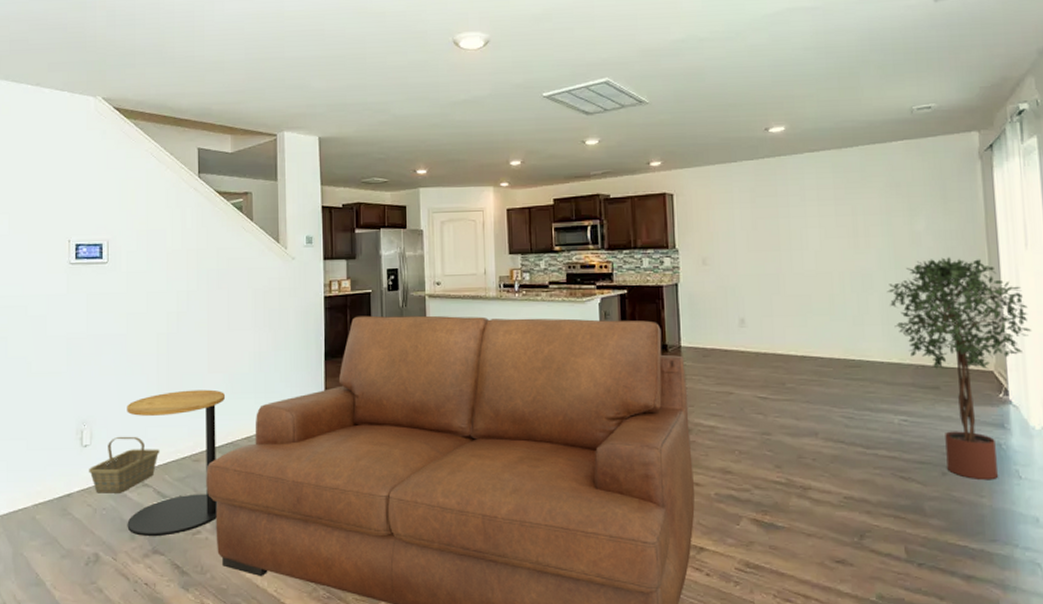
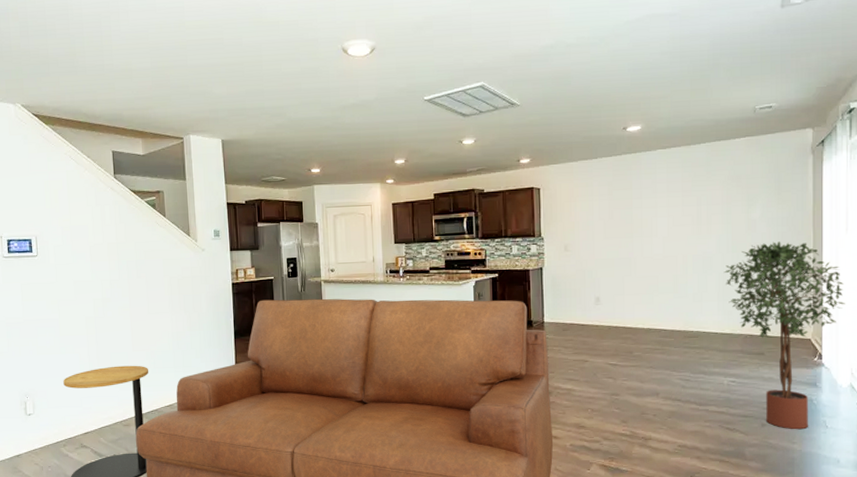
basket: present [89,436,160,493] -> none [34,406,95,454]

